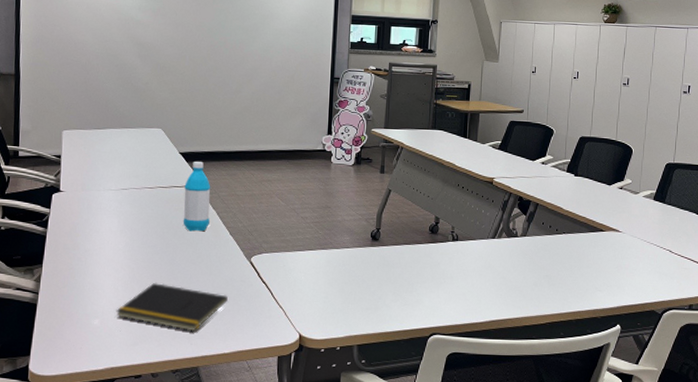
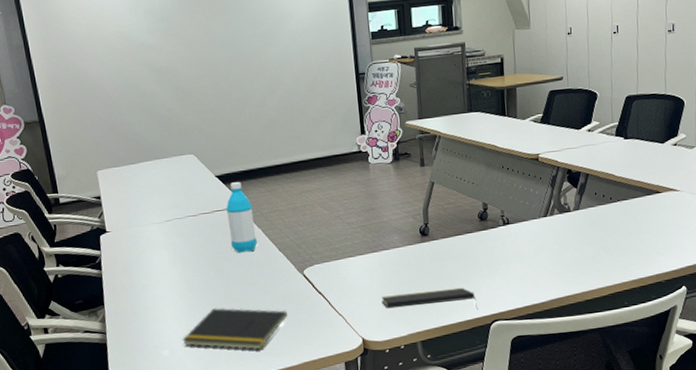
notepad: none [324,294,418,320] -> present [381,287,478,309]

